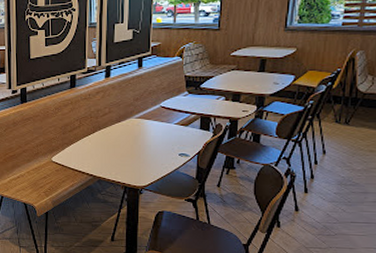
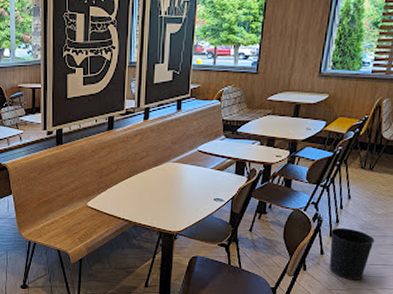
wastebasket: none [305,183,355,239] -> present [329,227,375,280]

